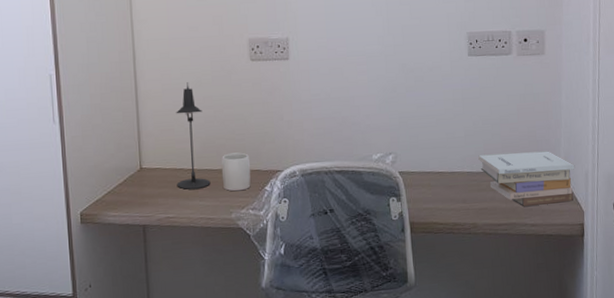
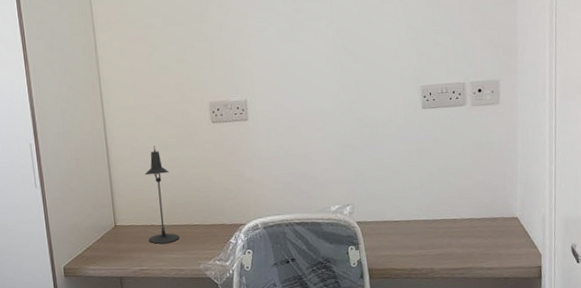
mug: present [221,152,252,192] -> none [188,208,217,245]
books: present [478,151,574,206] -> none [434,197,531,251]

